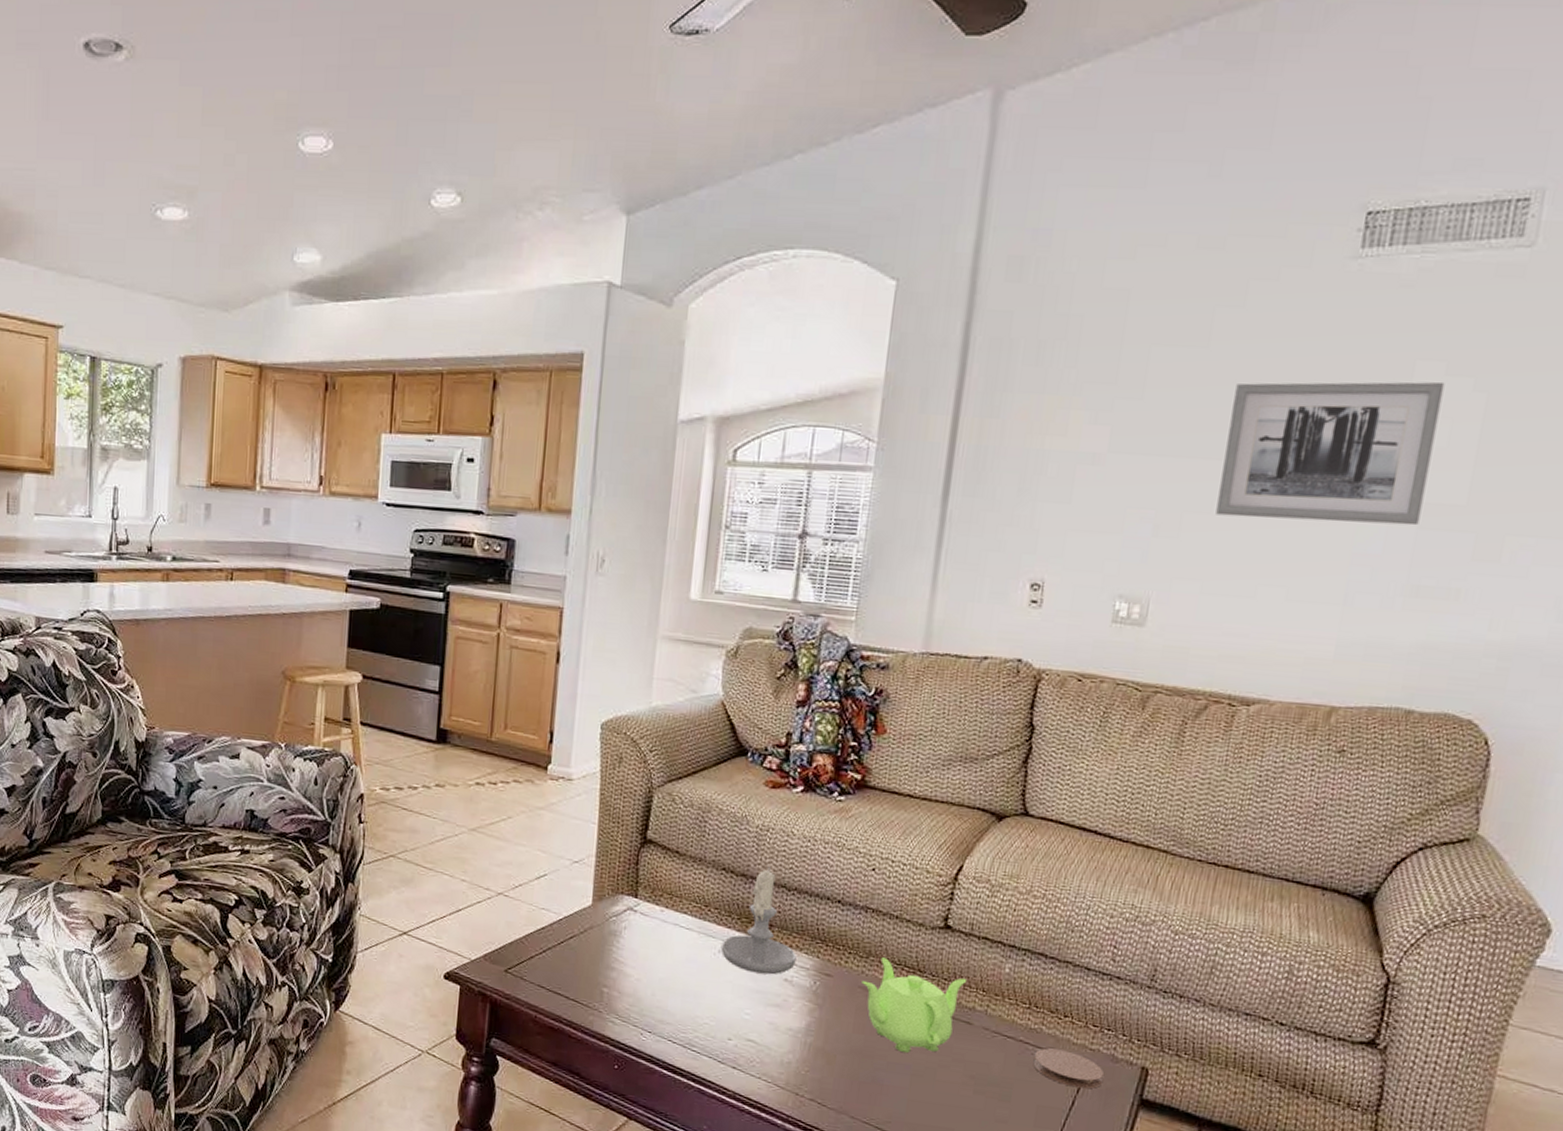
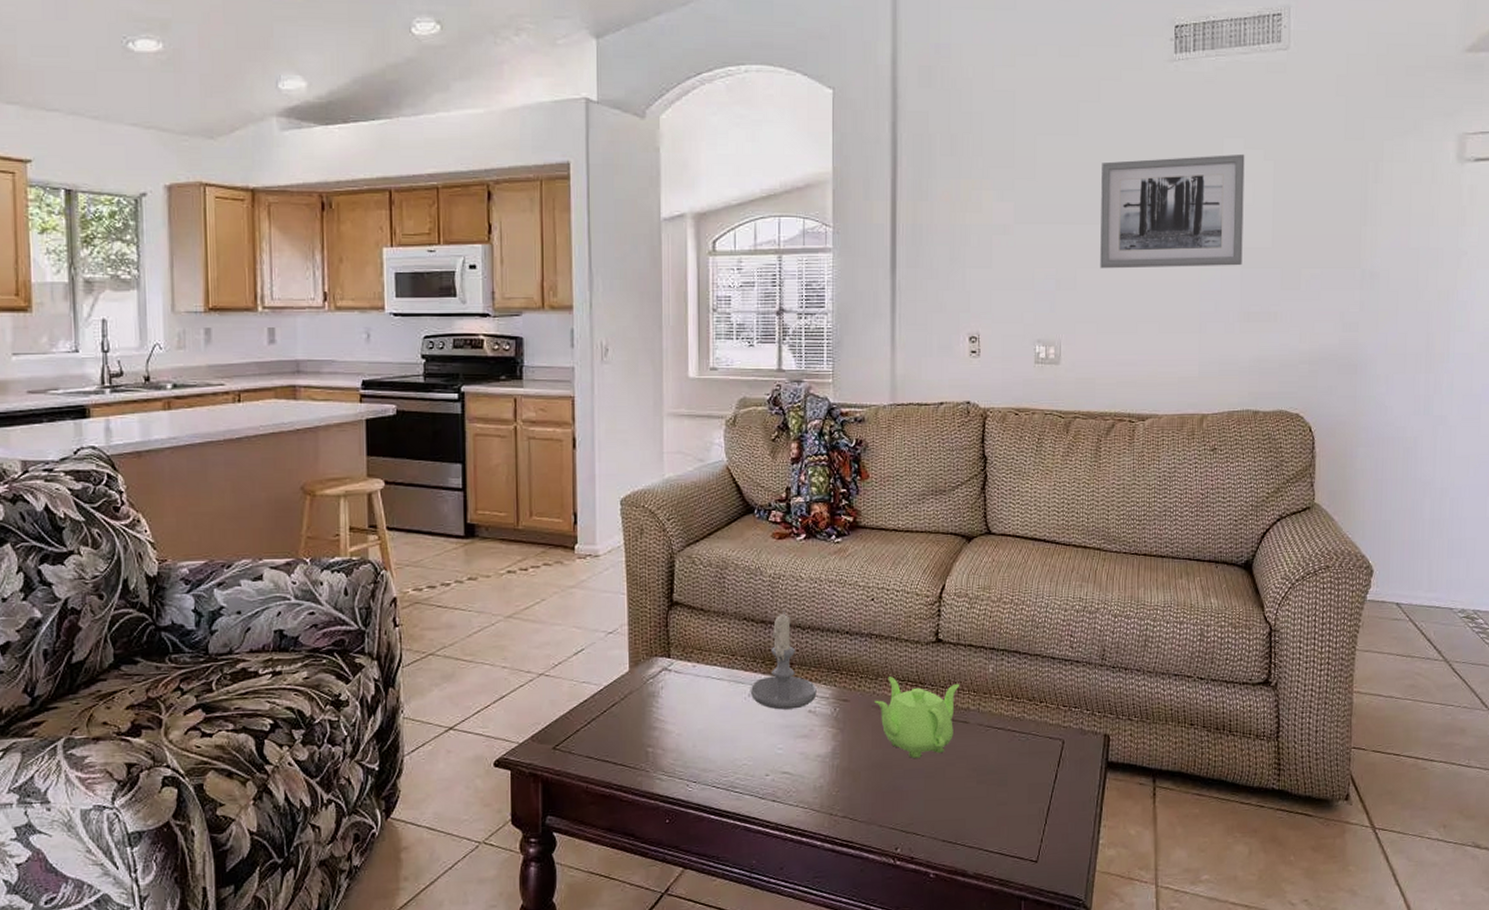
coaster: present [1033,1048,1104,1089] -> none [1021,731,1076,763]

